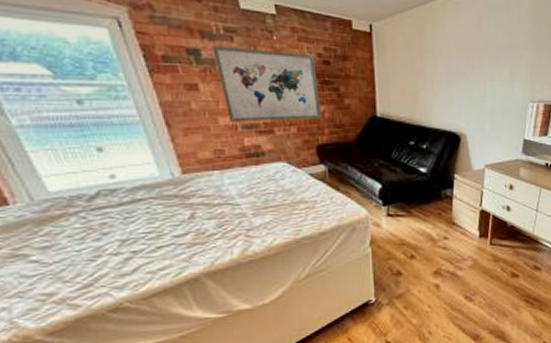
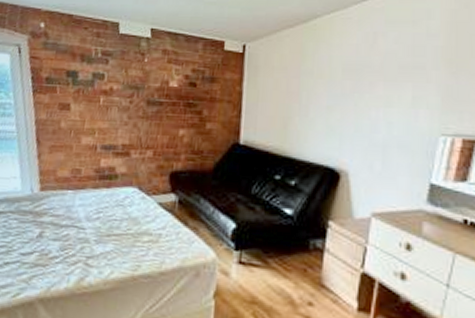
wall art: present [212,46,321,122] -> none [88,68,182,144]

